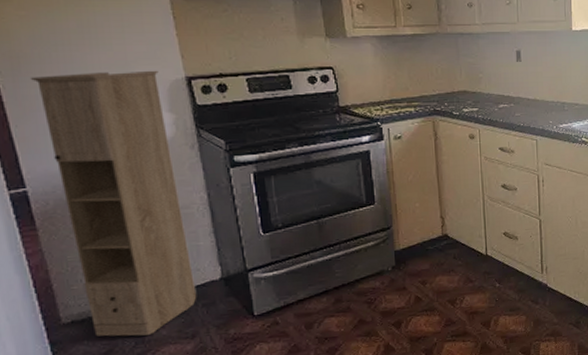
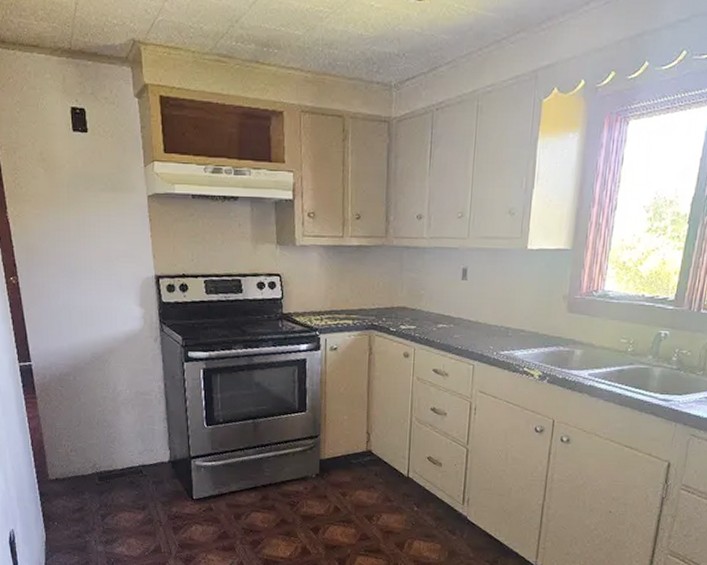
storage cabinet: present [30,70,197,337] -> none [39,266,149,500]

